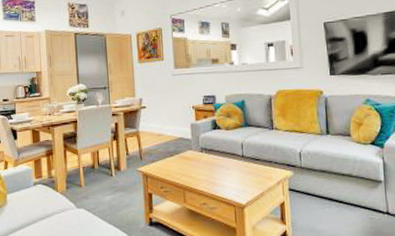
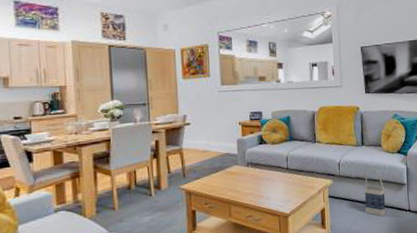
bag: none [330,161,358,218] -> present [364,168,386,217]

